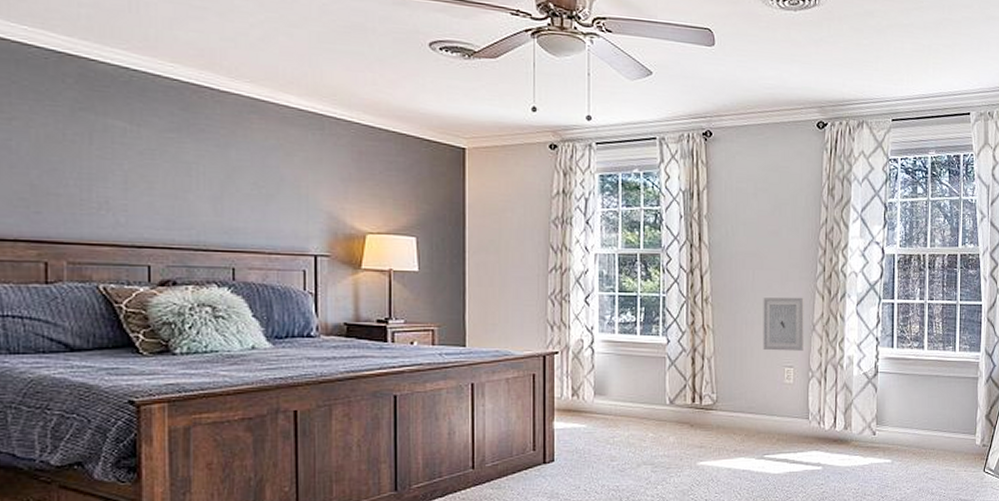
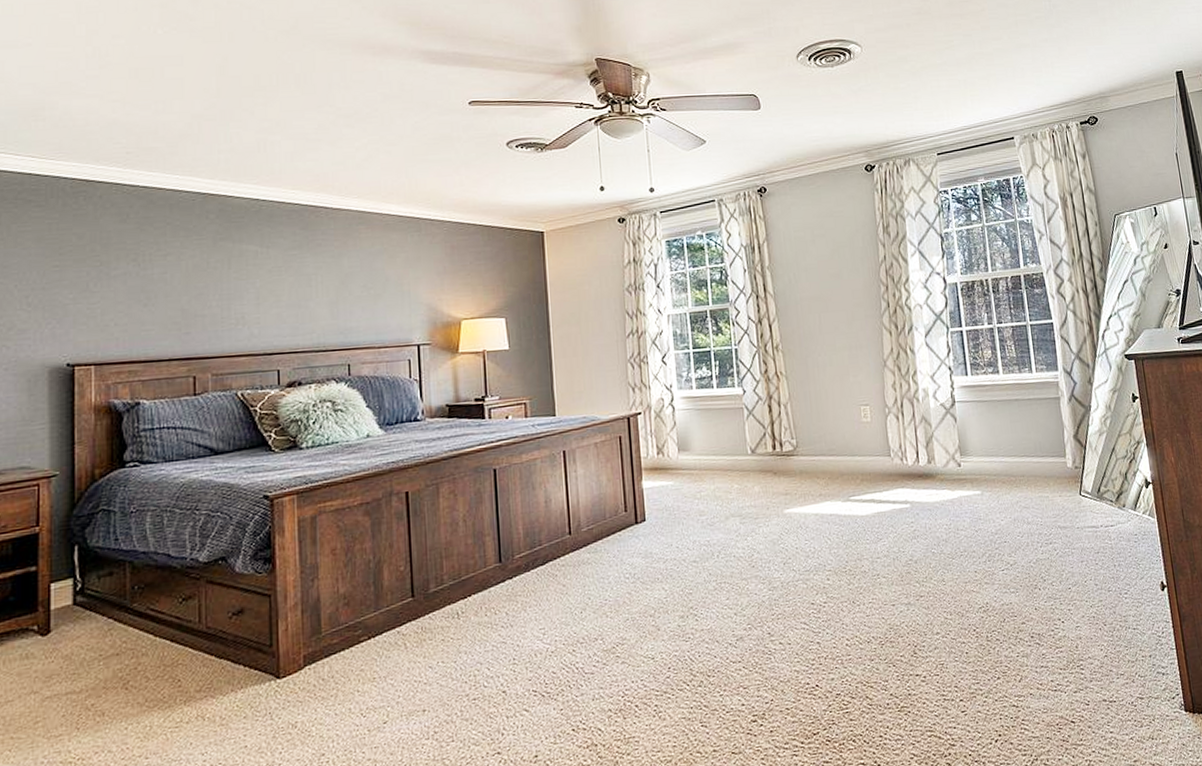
wall art: present [763,297,804,351] -> none [832,334,877,391]

